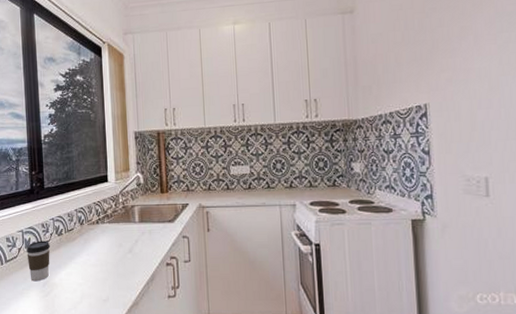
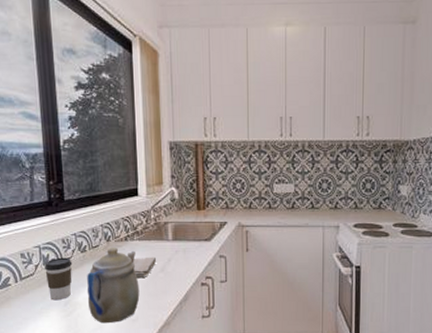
teapot: none [63,231,110,304] -> present [87,248,140,324]
washcloth: none [104,238,125,260] -> present [133,257,157,278]

